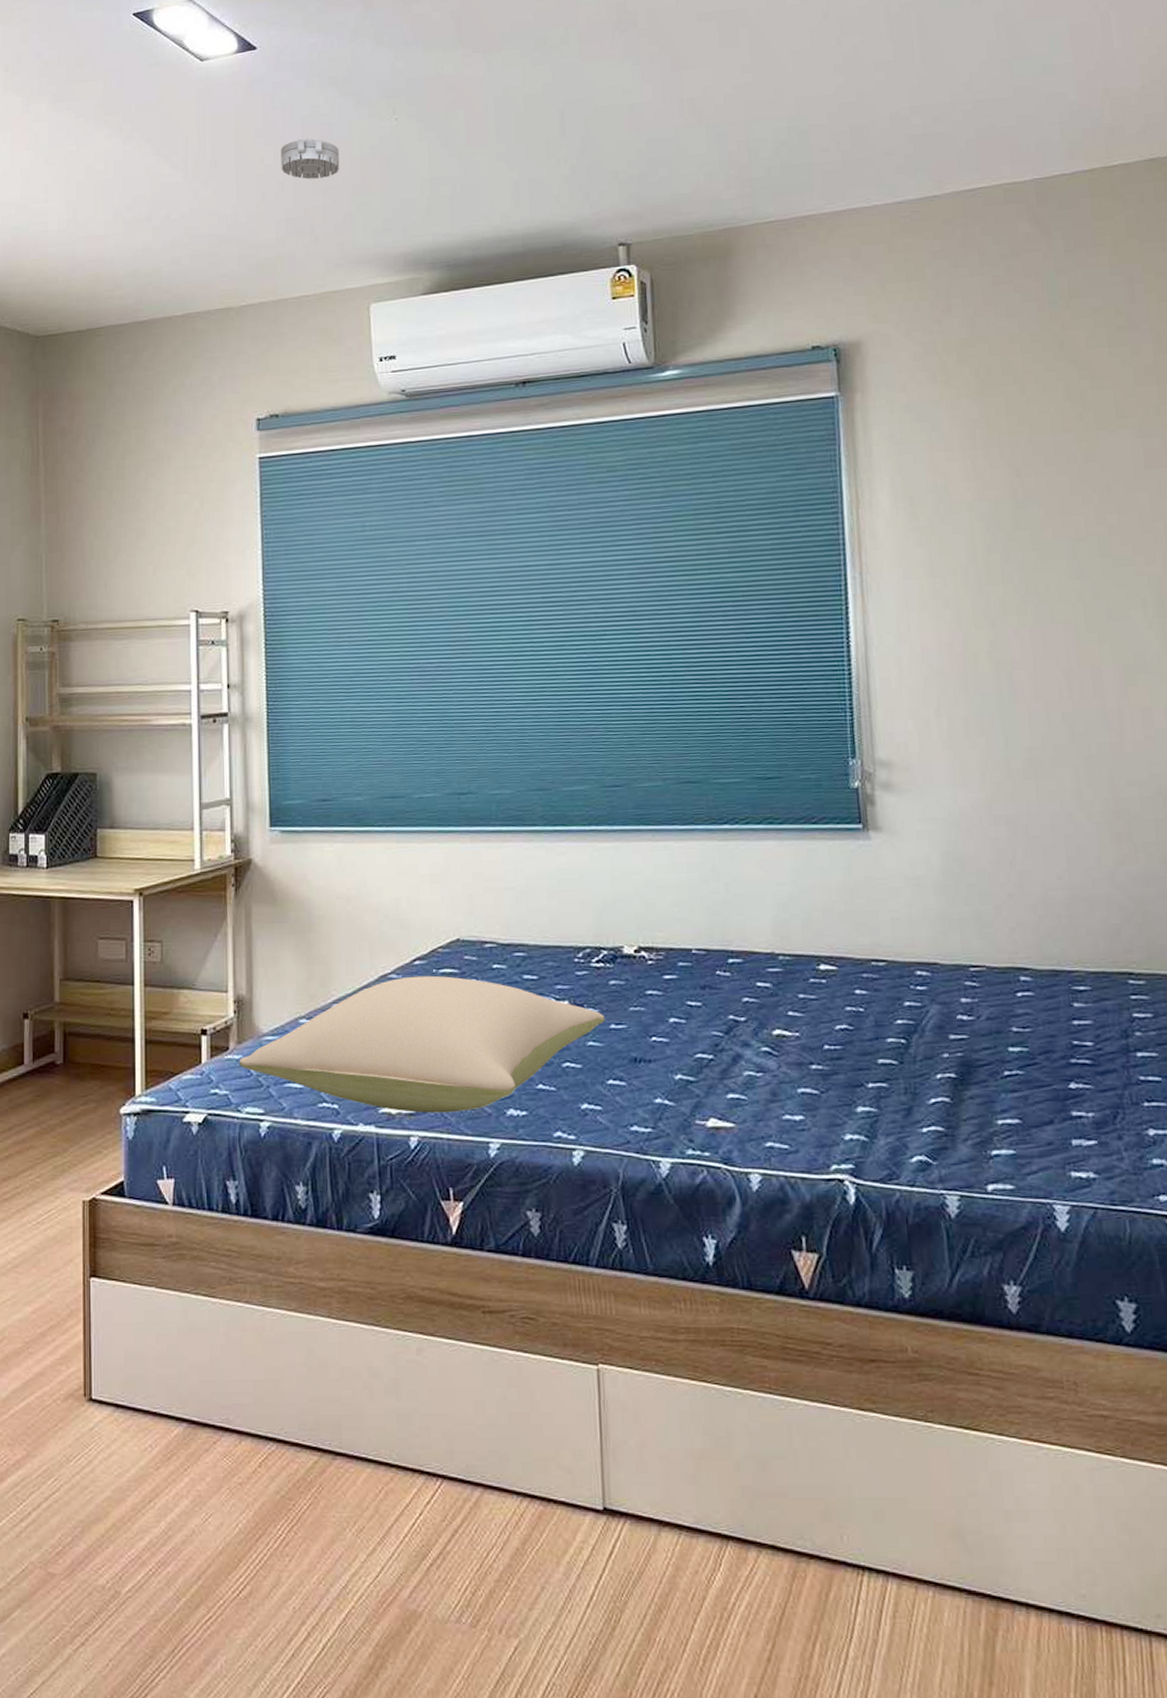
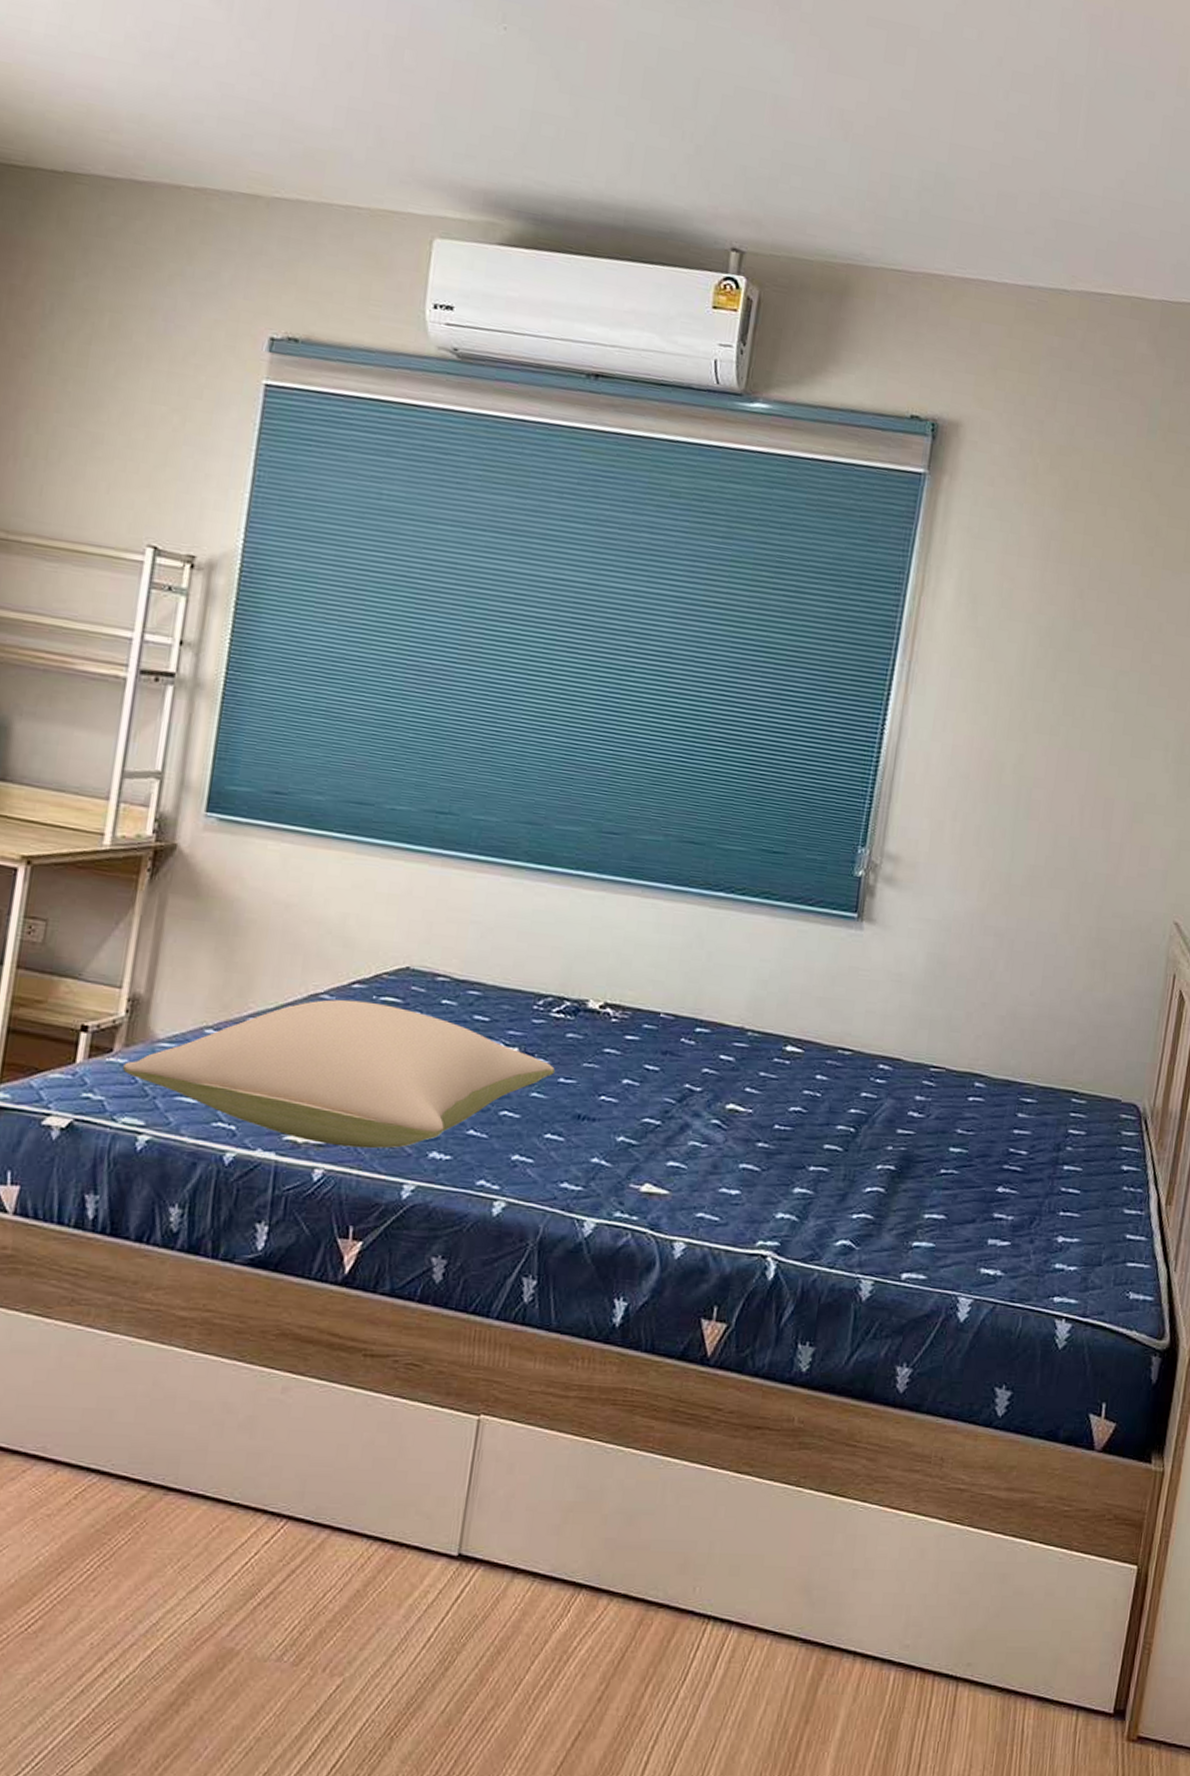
smoke detector: present [280,138,340,179] -> none [353,15,430,73]

